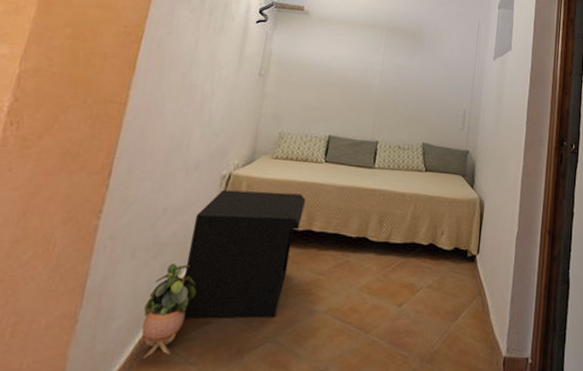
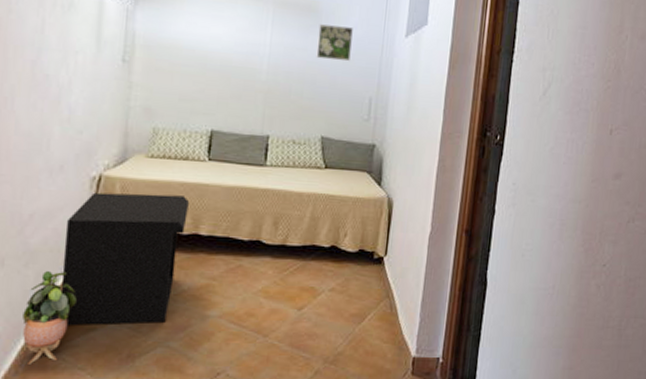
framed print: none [420,48,451,79] -> present [316,24,353,62]

